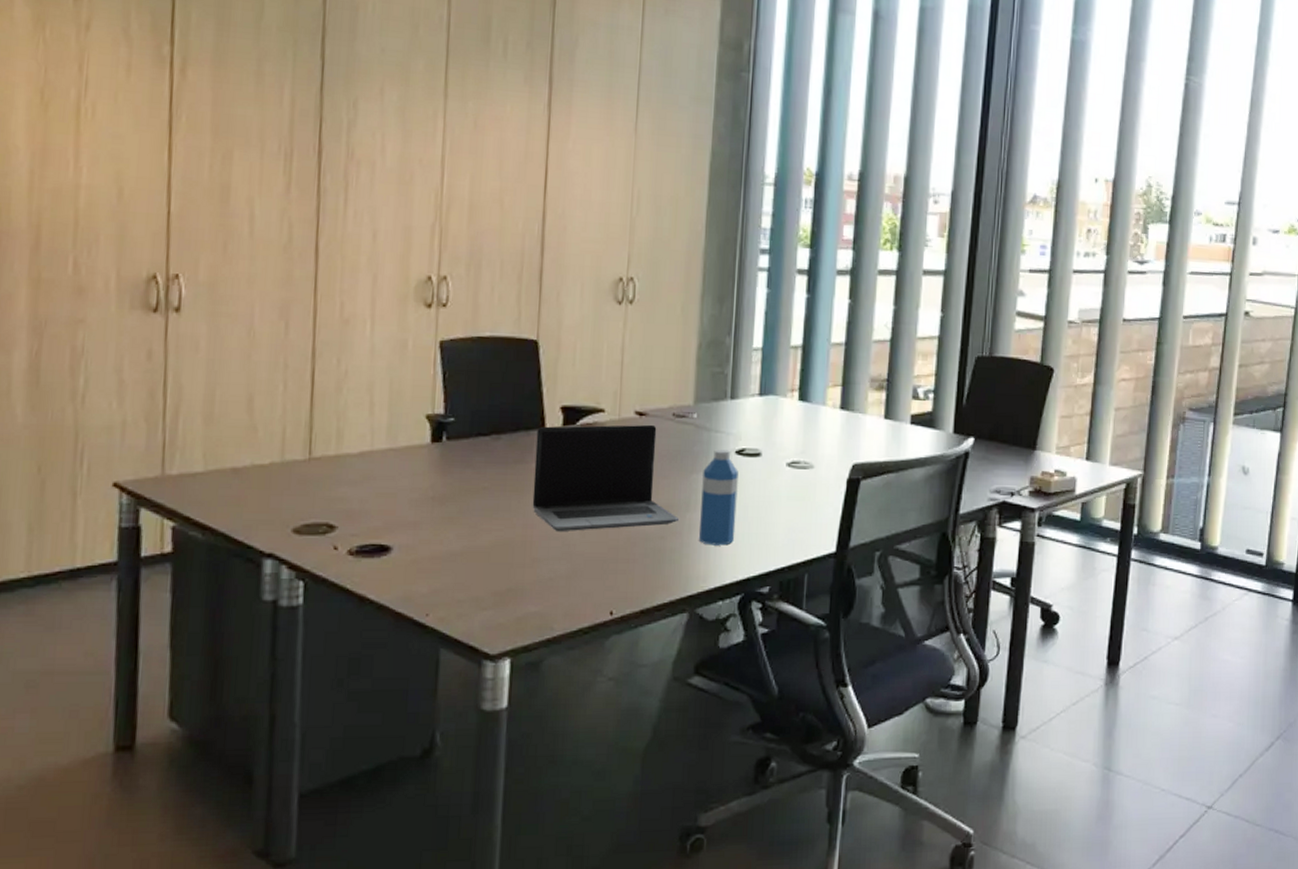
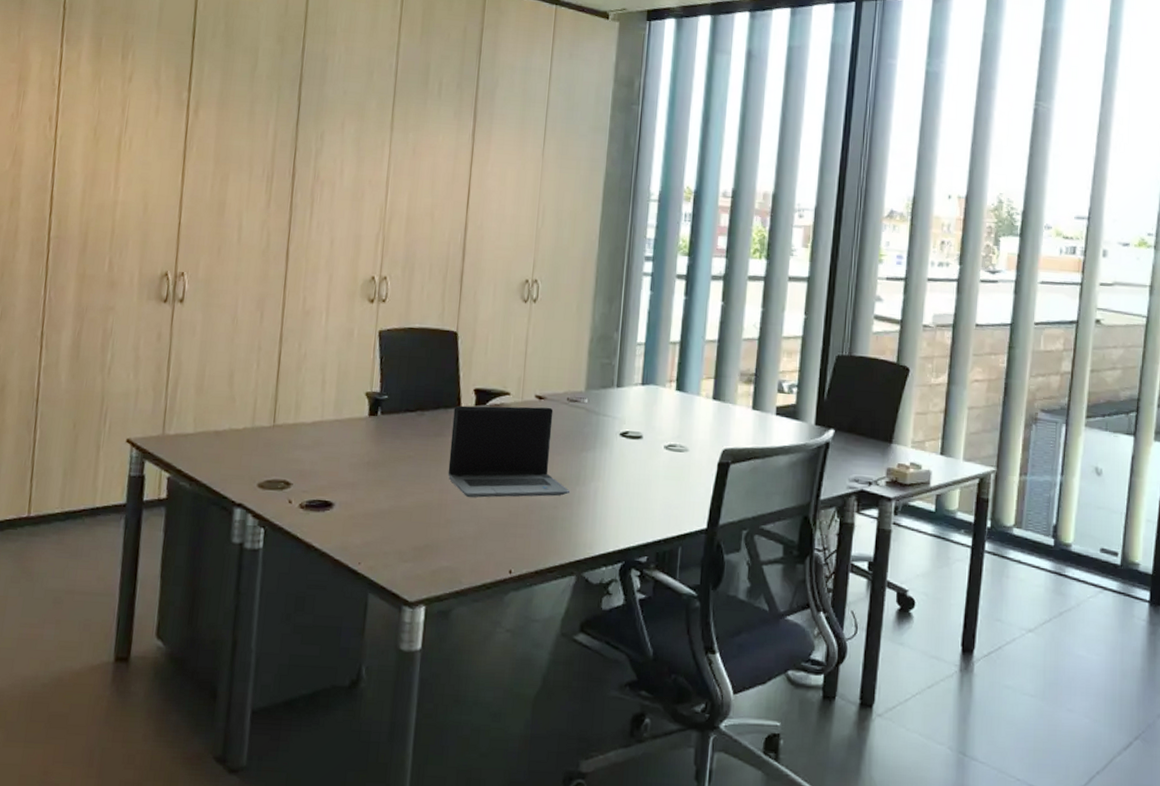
water bottle: present [698,449,739,546] -> none [586,431,622,517]

